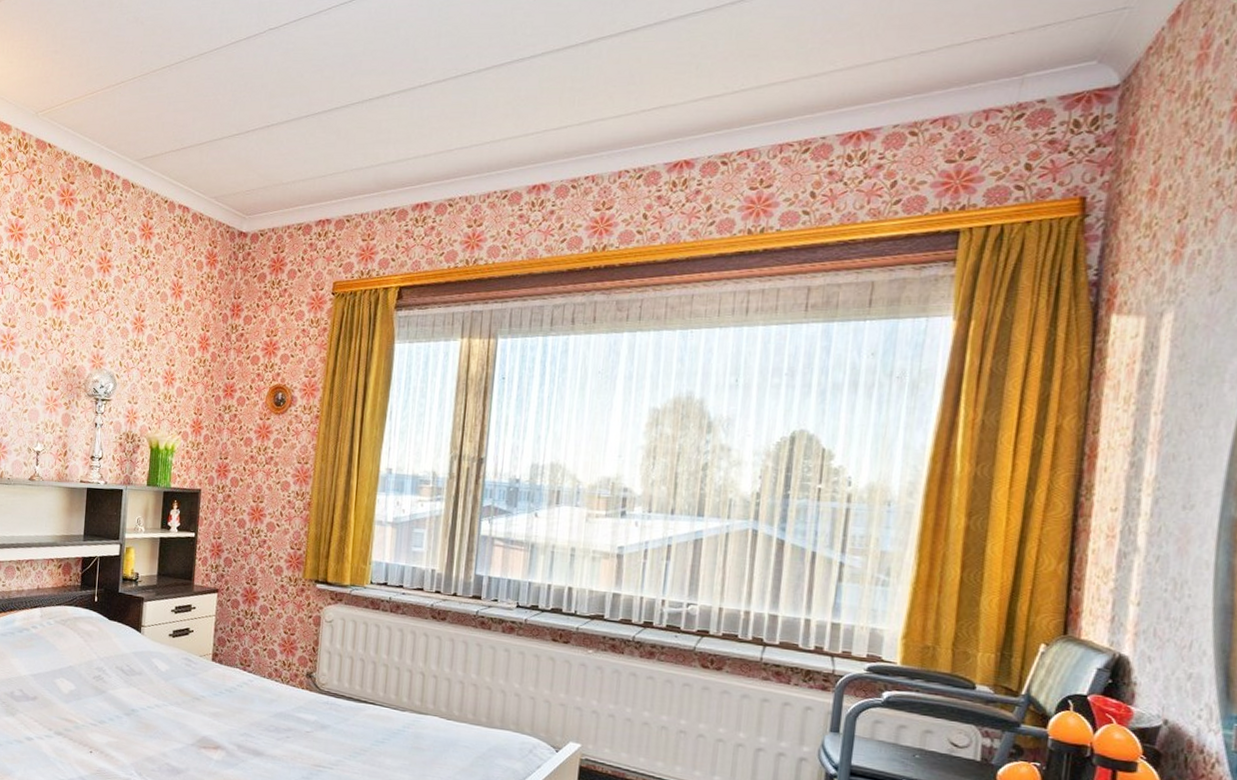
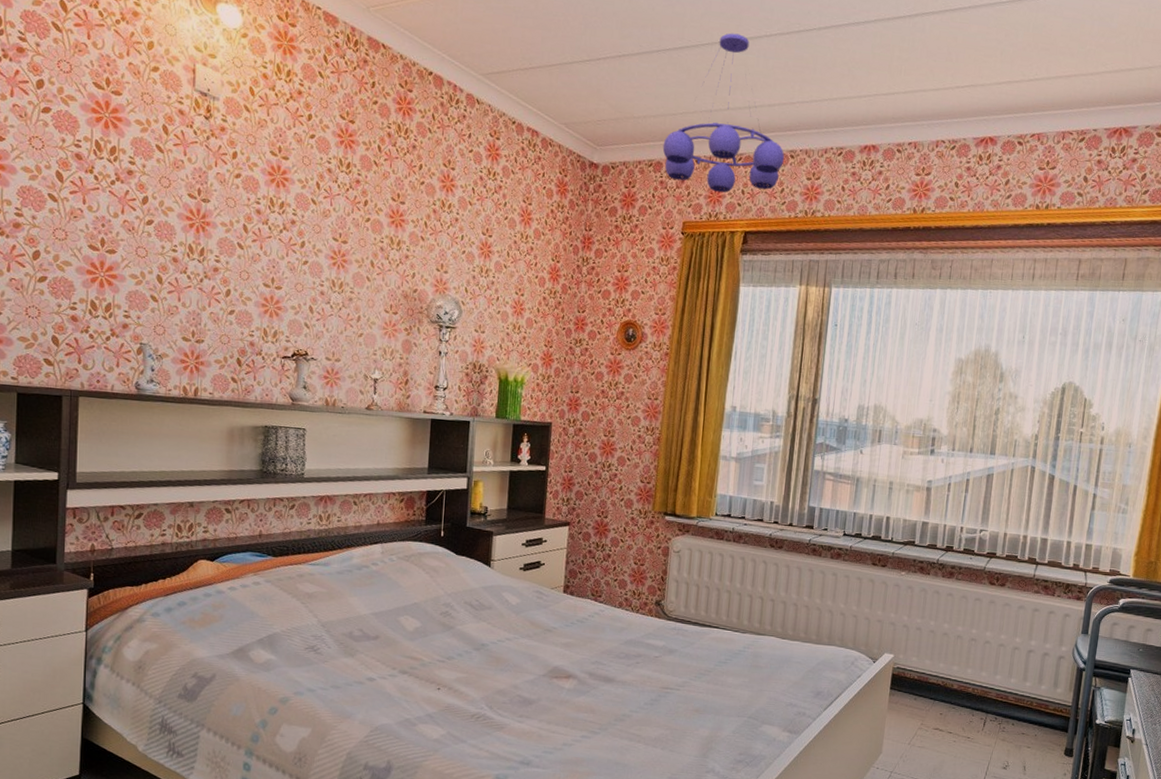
ceiling light fixture: none [312,88,442,250] -> present [662,33,784,193]

